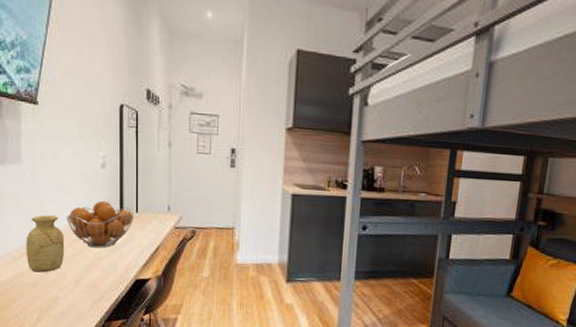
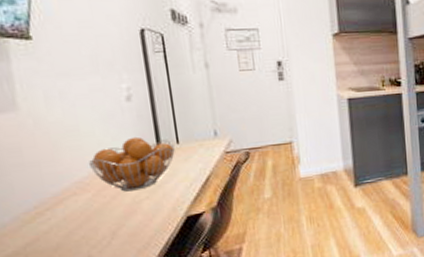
vase: present [26,215,65,273] -> none [37,163,93,233]

